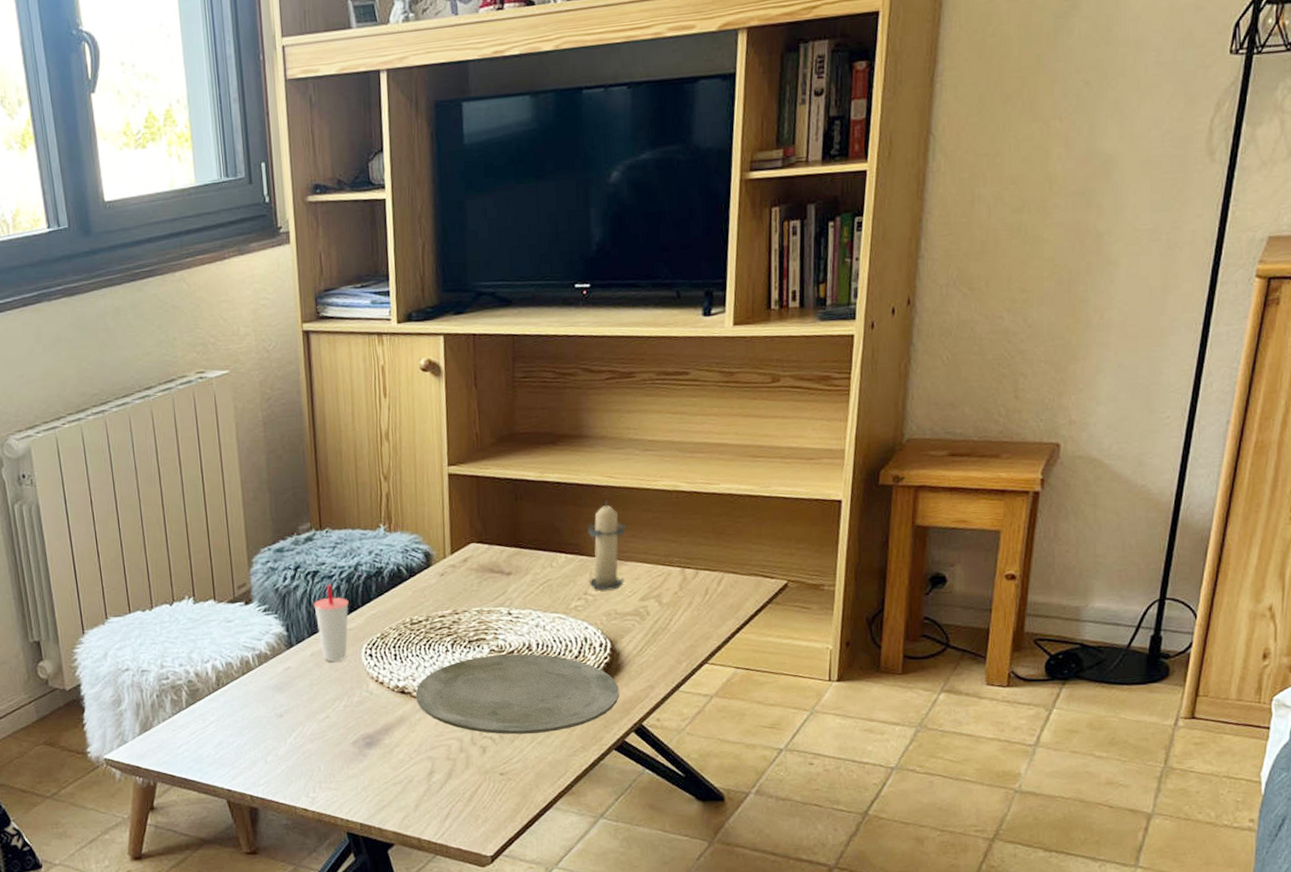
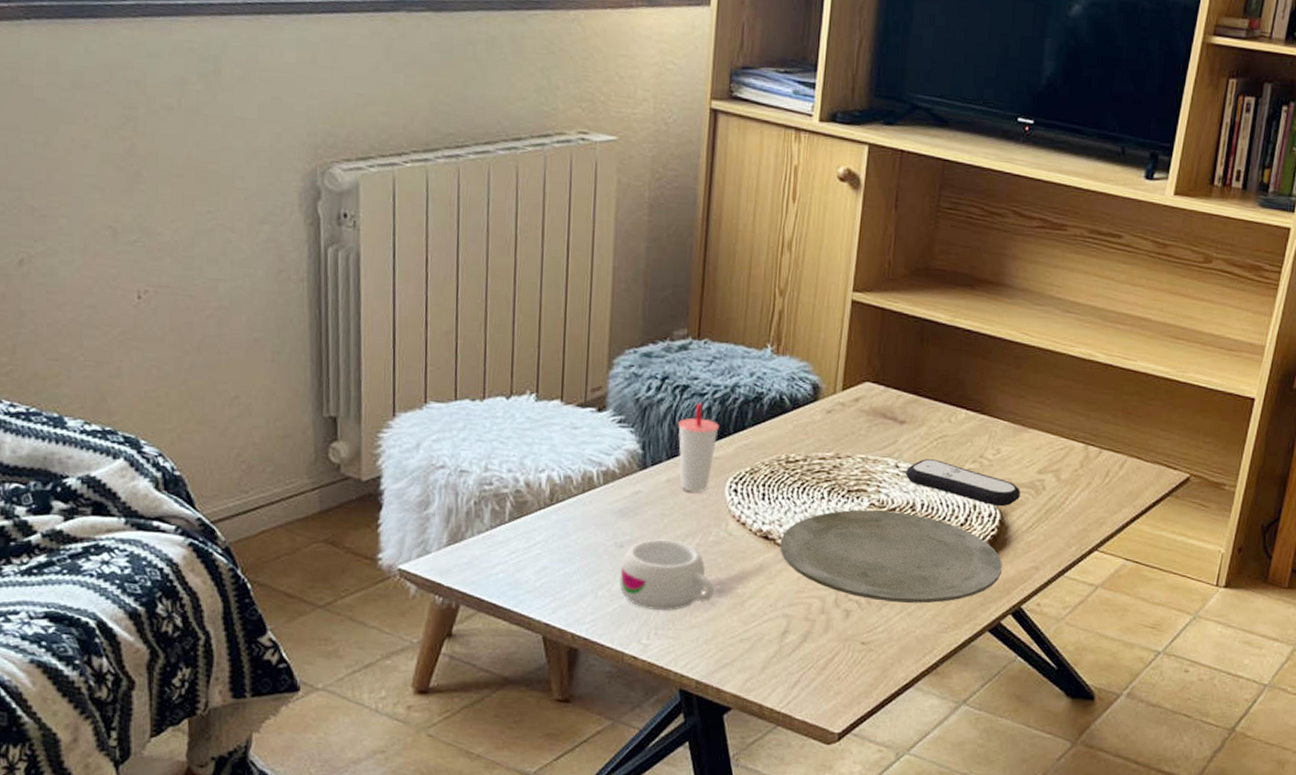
mug: none [282,705,365,768] -> present [618,539,714,611]
remote control: none [517,602,627,636] -> present [905,459,1020,506]
candle: present [587,499,627,591] -> none [986,357,1035,457]

